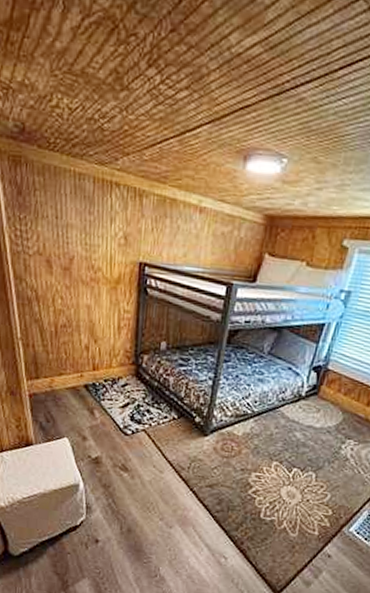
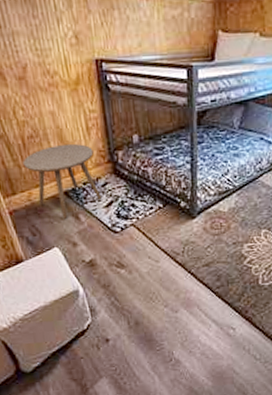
side table: none [51,338,120,411] -> present [23,143,102,219]

